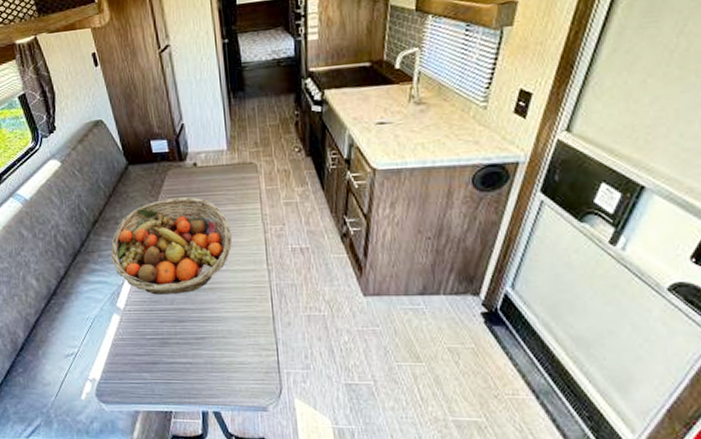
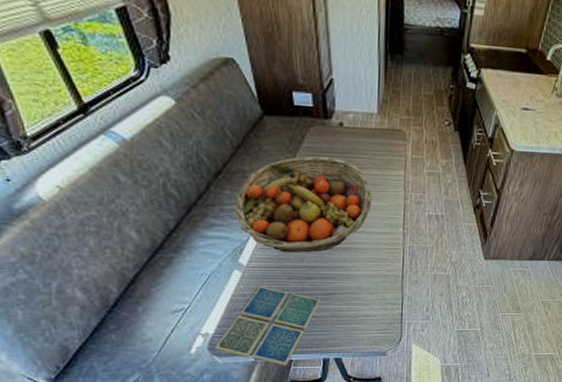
drink coaster: none [101,329,193,418] -> present [214,285,321,366]

